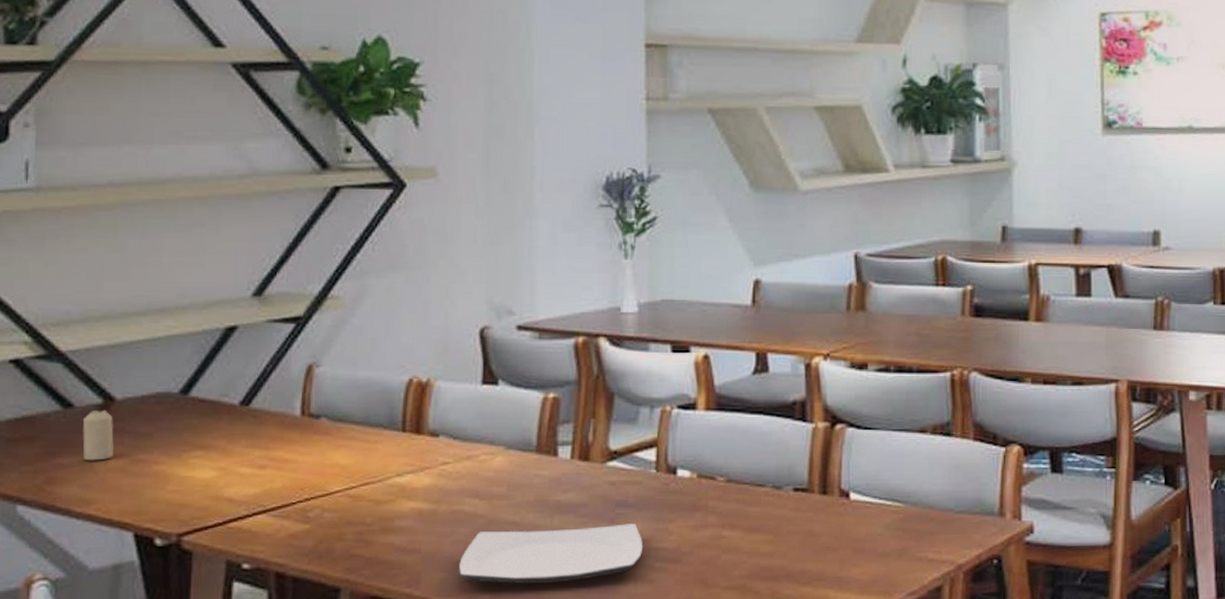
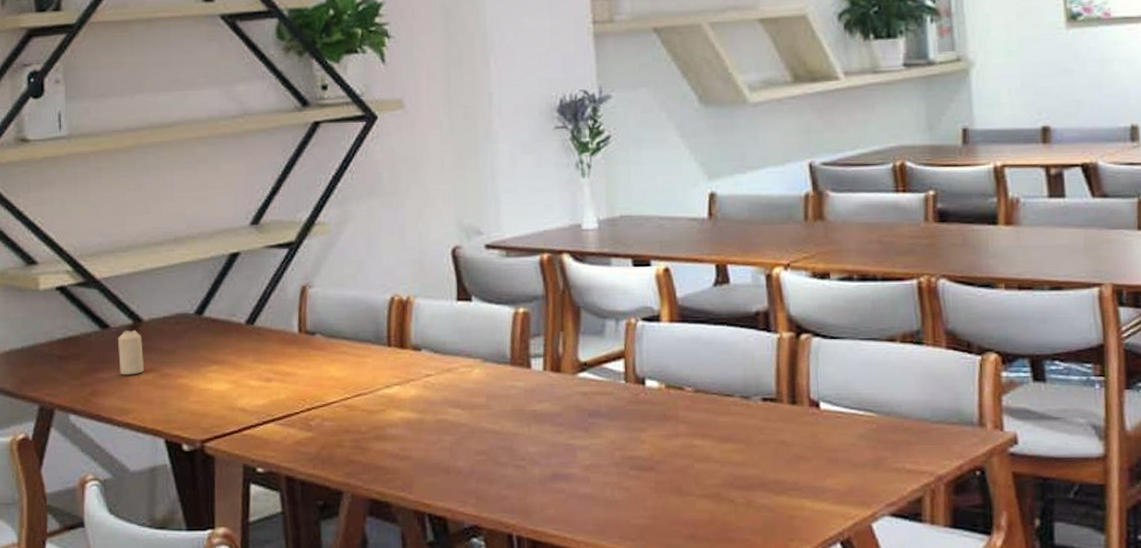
plate: present [459,524,644,584] -> none [447,433,618,490]

